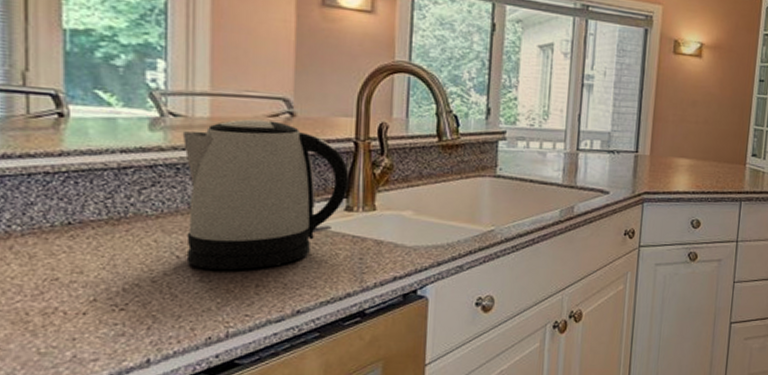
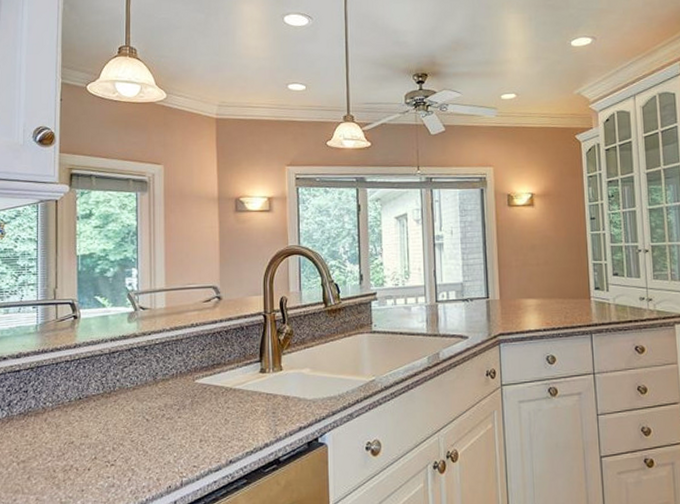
kettle: present [182,119,349,270] -> none [148,305,261,428]

